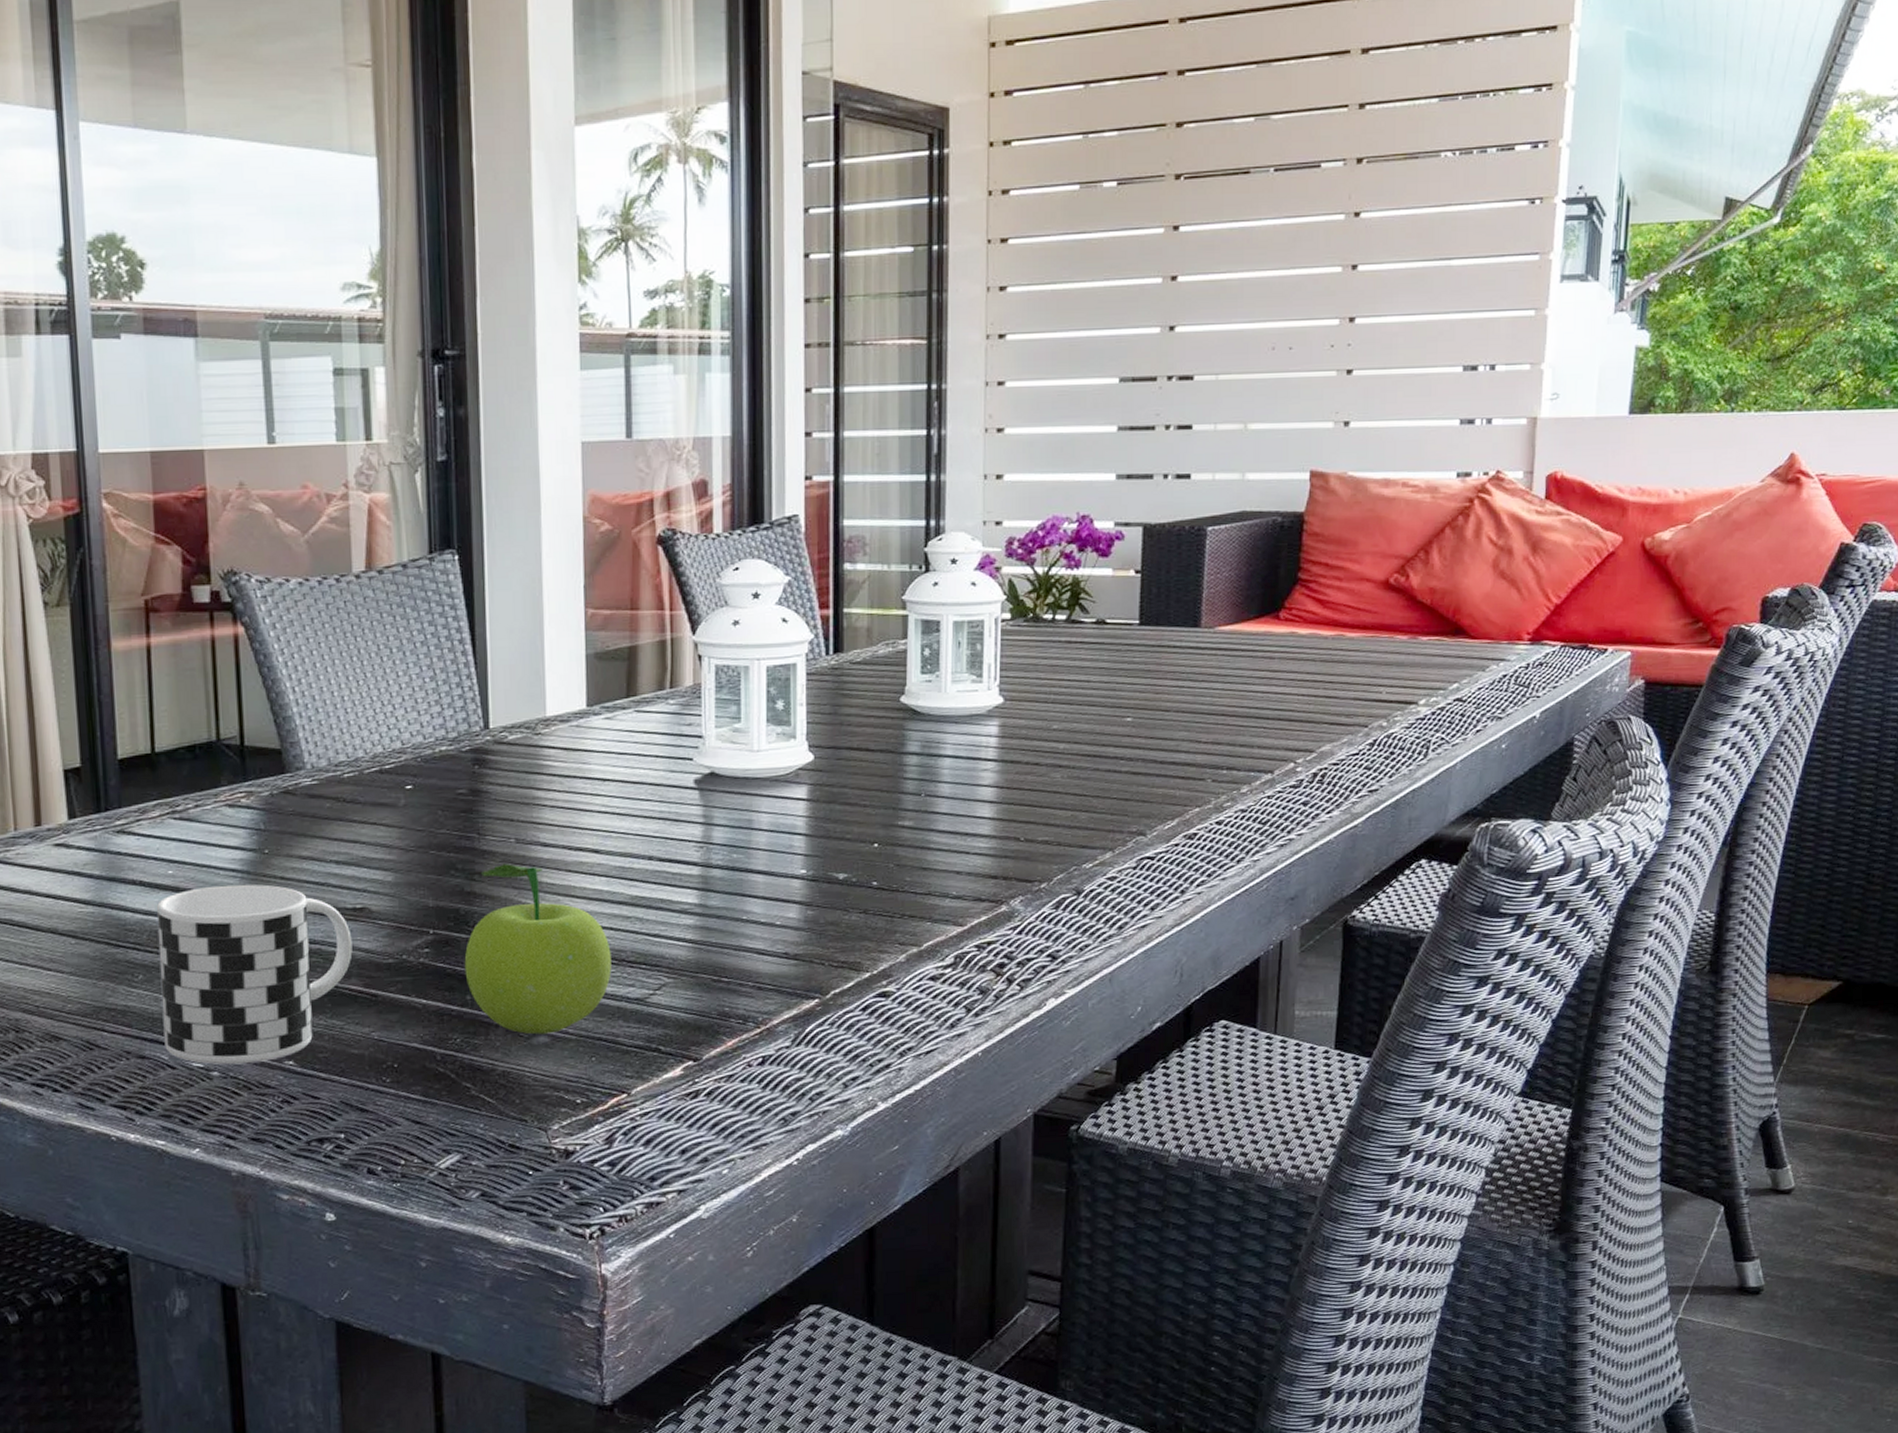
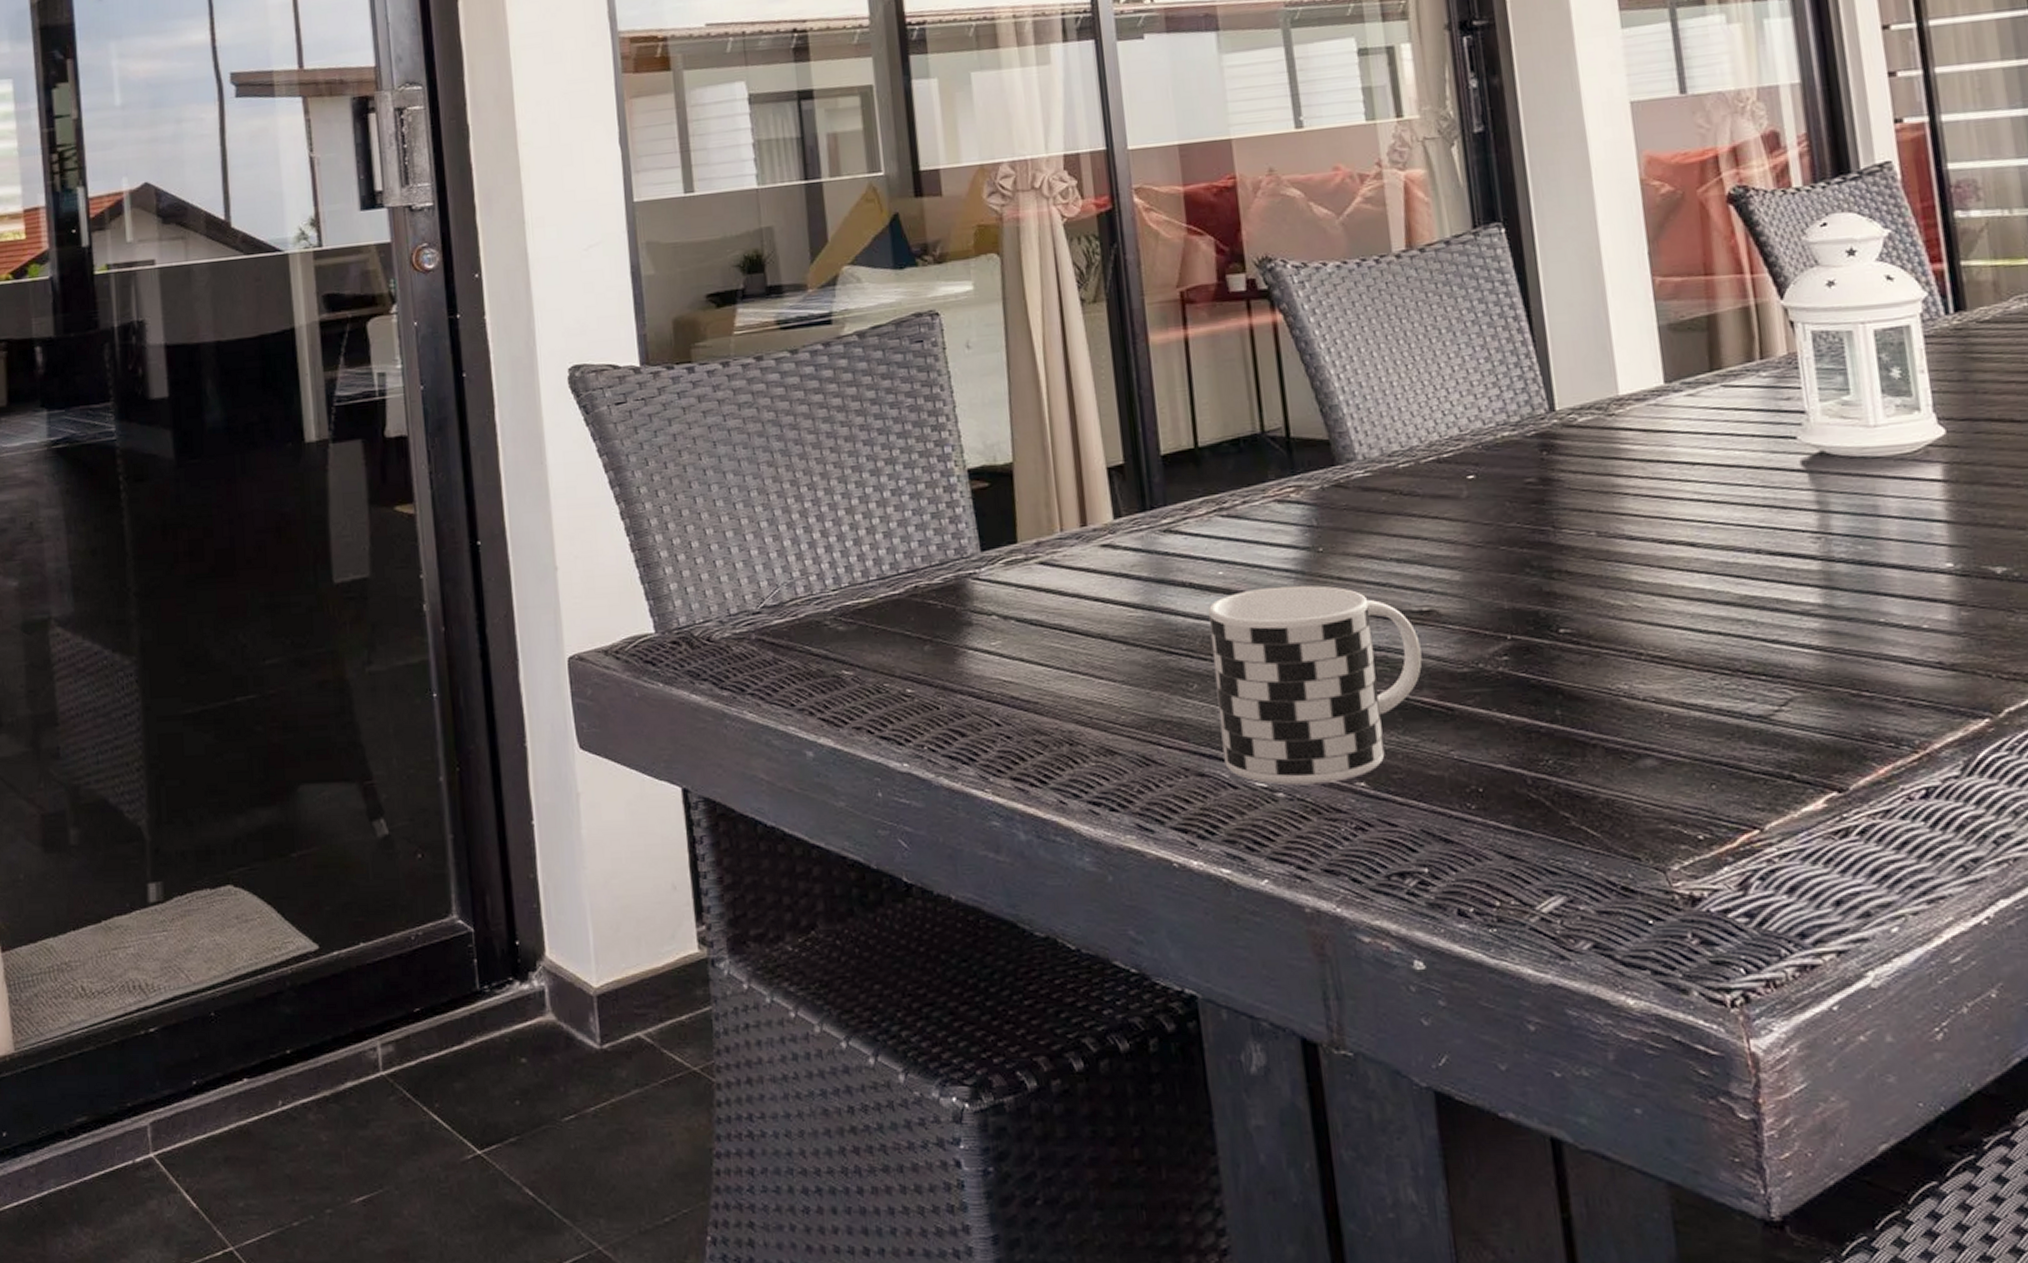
fruit: present [464,864,612,1035] -> none [1549,560,1725,757]

